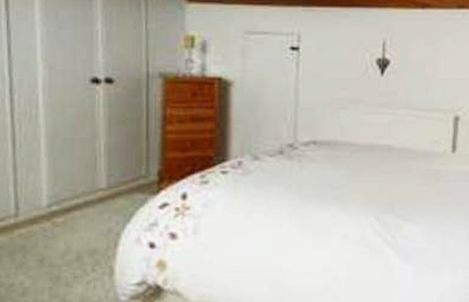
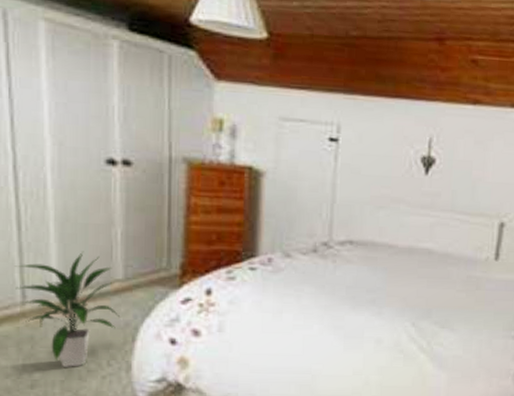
indoor plant: none [9,163,103,274] -> present [14,251,120,367]

